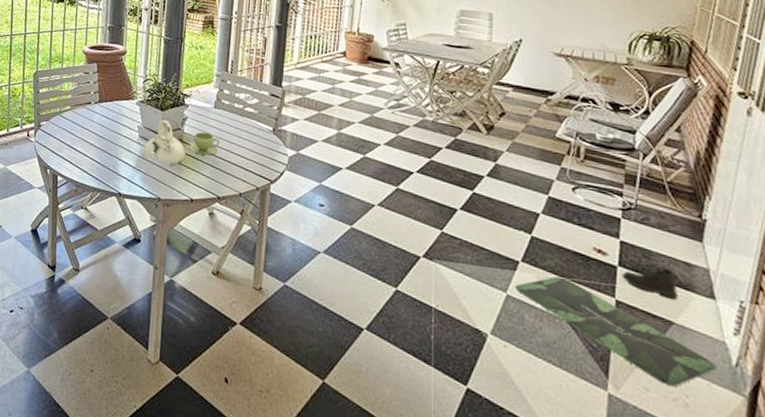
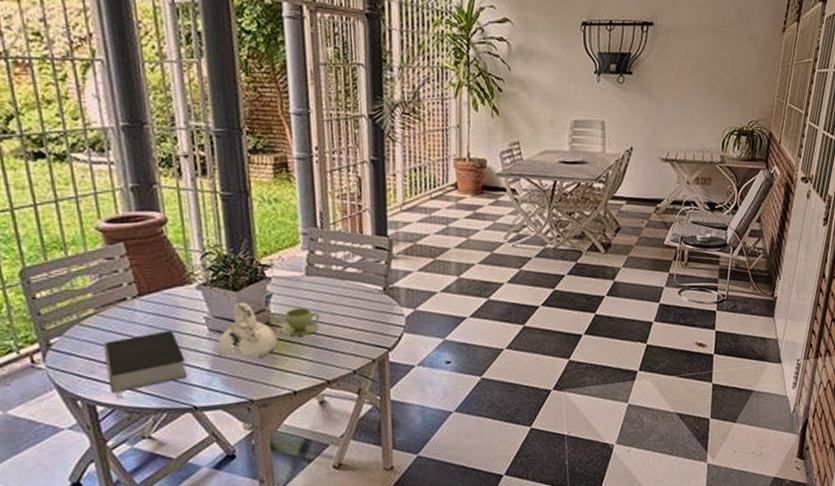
book: none [69,130,119,175] -> present [102,330,188,400]
doormat: present [515,276,717,387] -> none [634,375,781,443]
boot: present [621,266,678,300] -> none [716,345,757,372]

